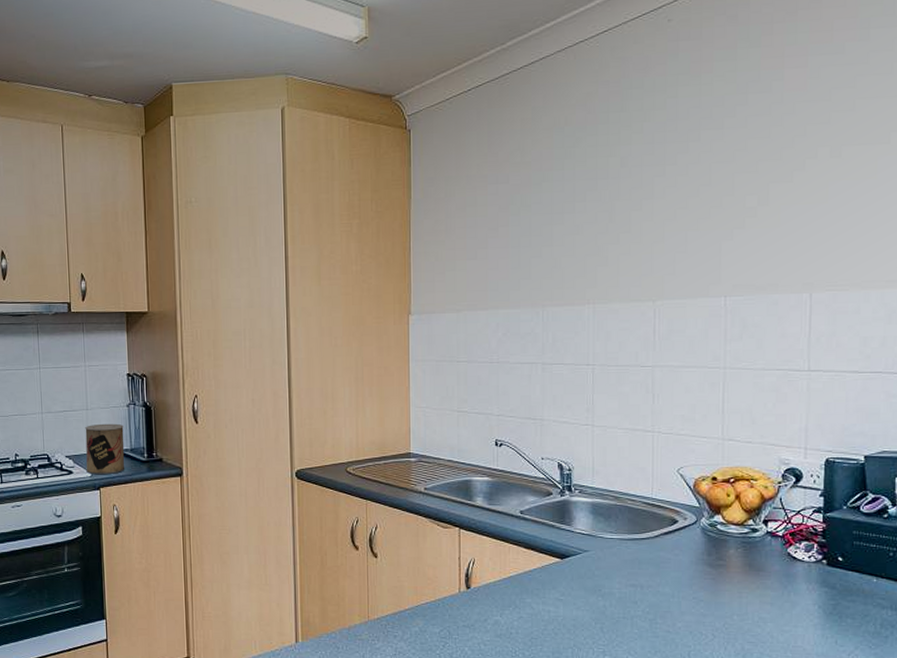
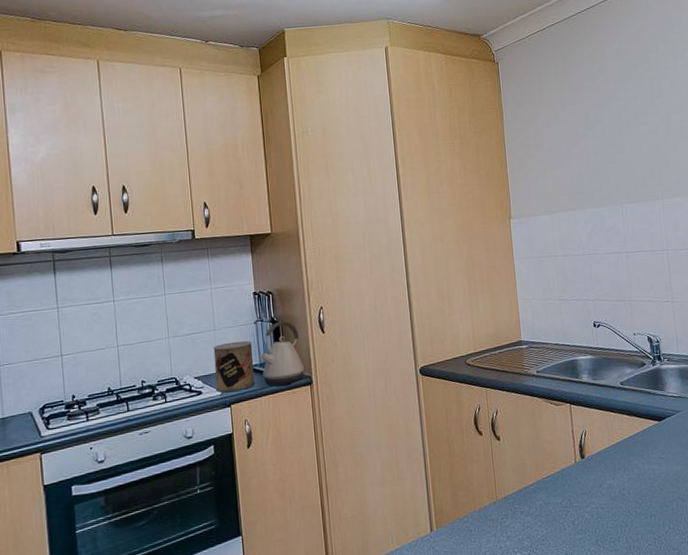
kettle: none [131,407,176,474] -> present [260,321,305,387]

